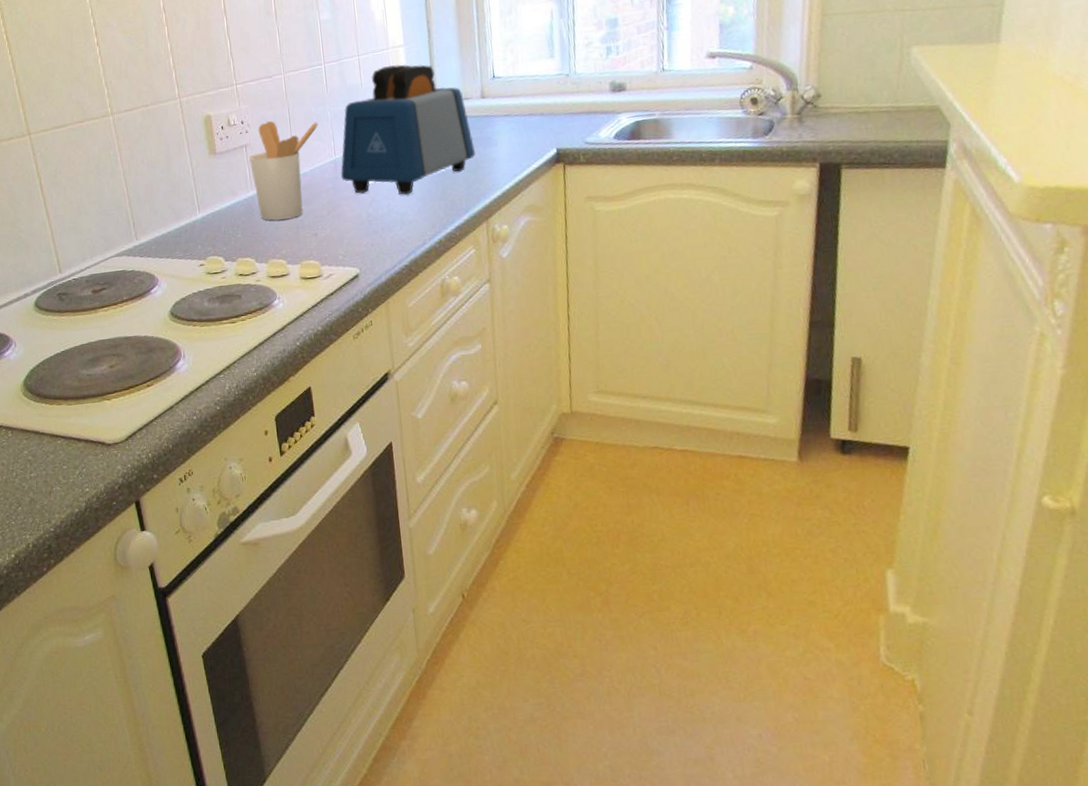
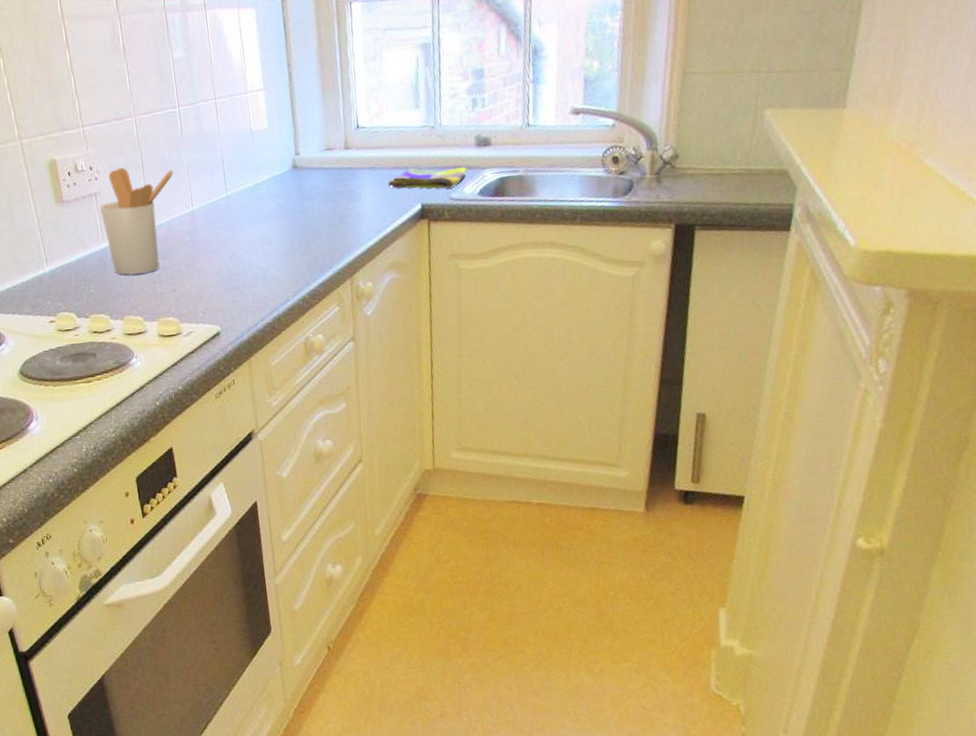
toaster: present [341,64,475,195] -> none [199,110,339,250]
dish towel: none [523,112,602,134] -> present [387,167,467,189]

